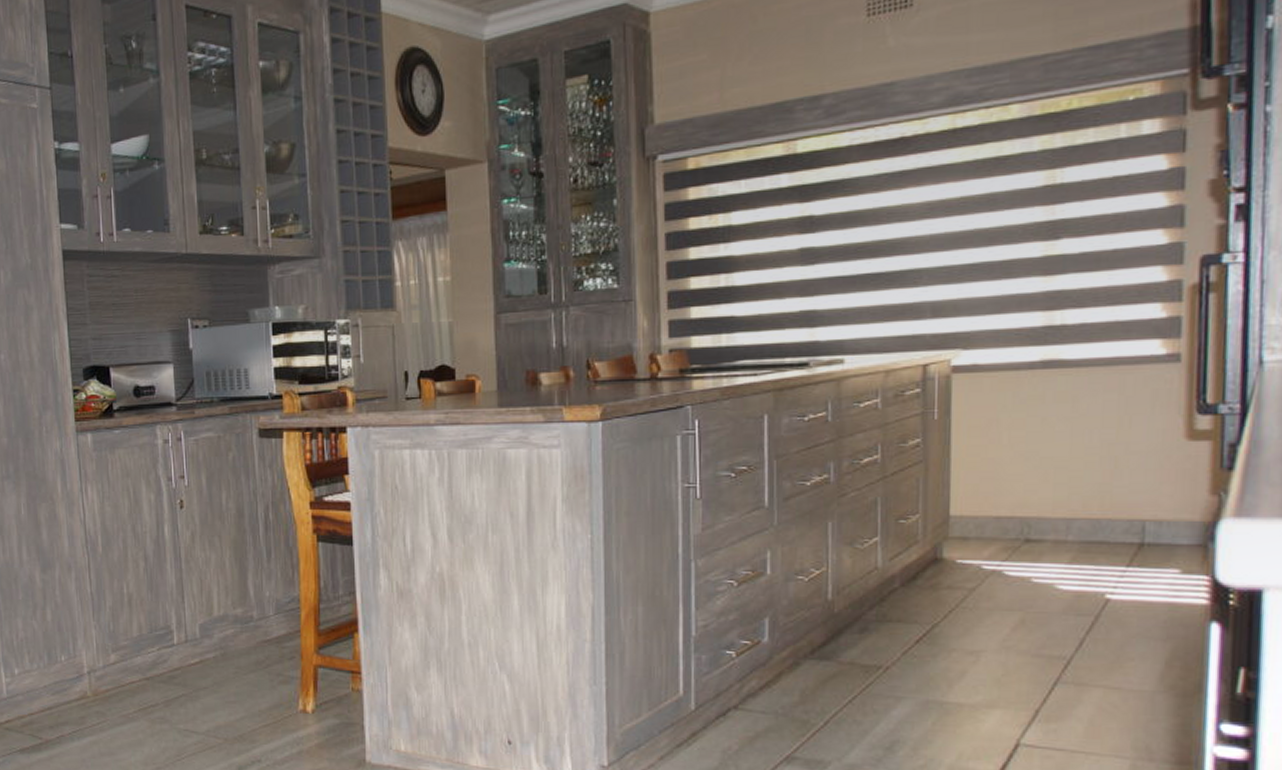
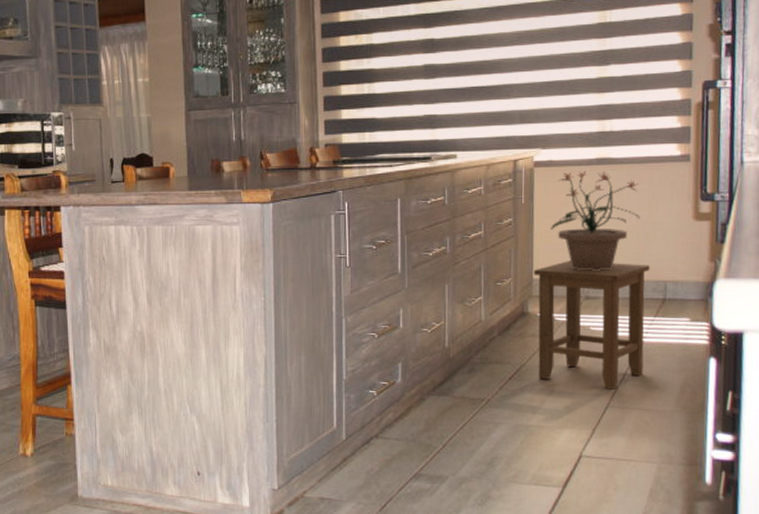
stool: none [950,493,1120,660] -> present [533,261,650,389]
potted plant: none [975,376,1106,506] -> present [551,170,640,271]

